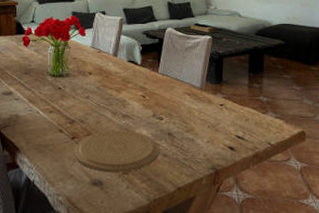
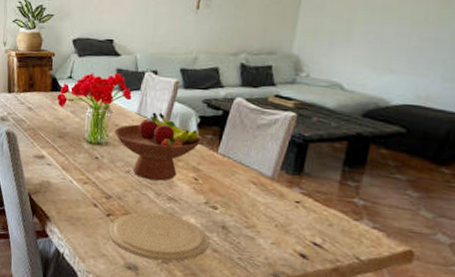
fruit bowl: none [74,45,146,102] -> present [115,112,204,181]

